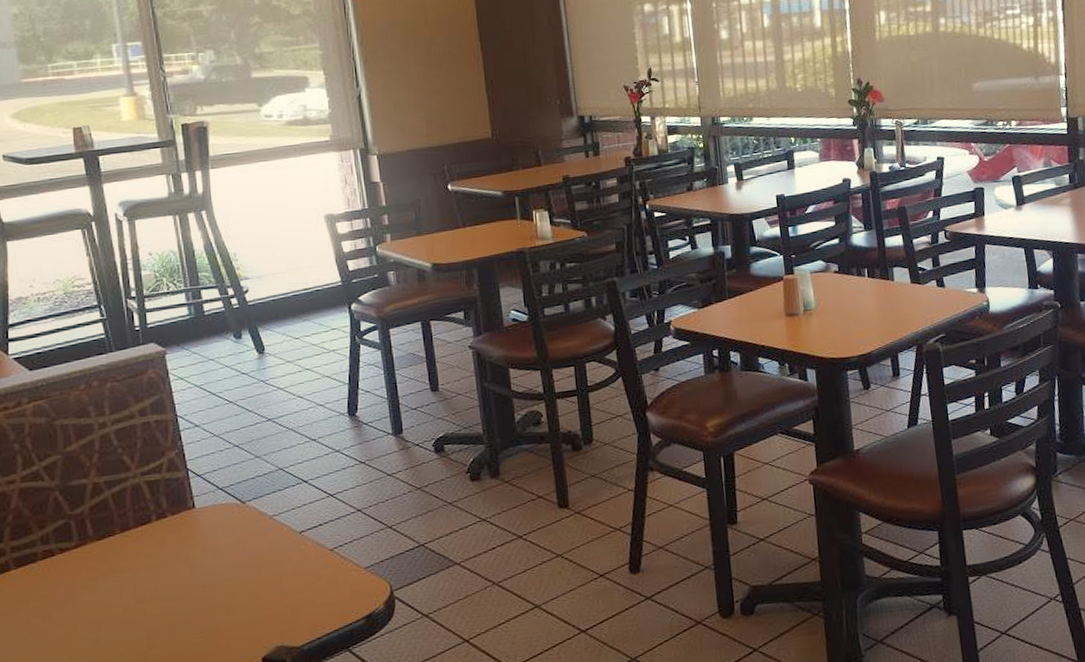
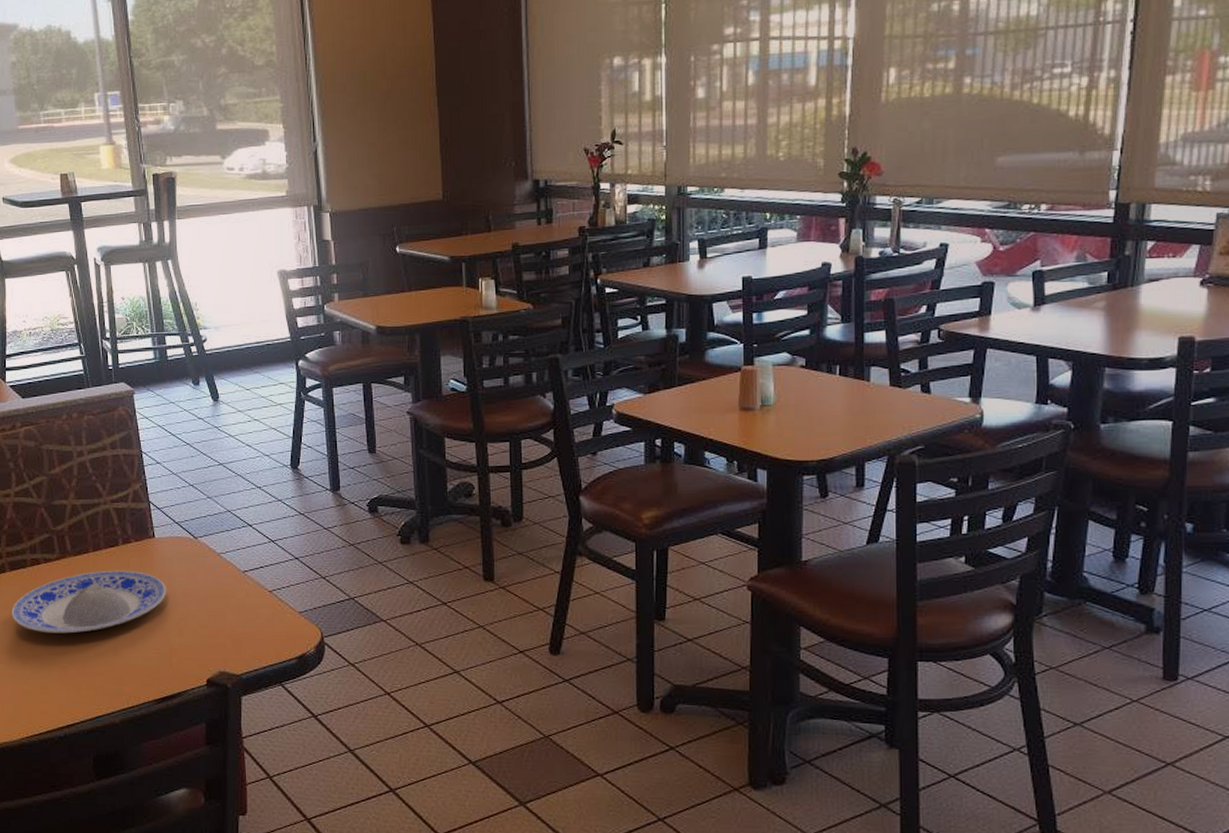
plate: none [18,548,212,635] -> present [11,570,167,634]

